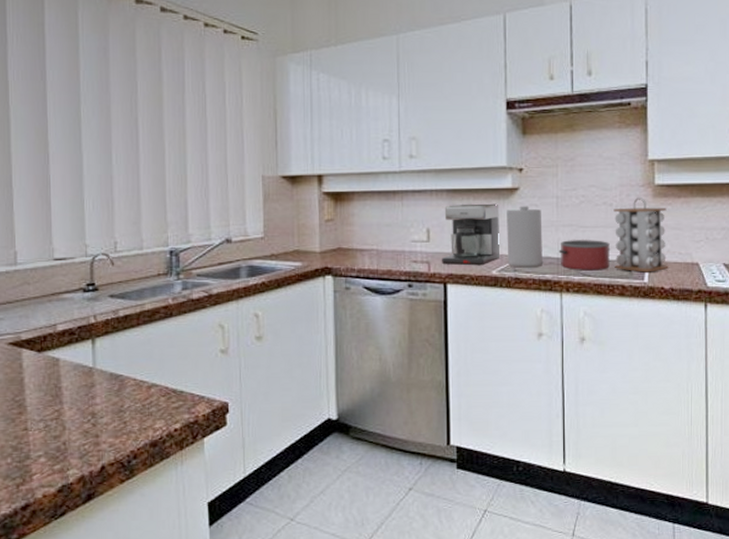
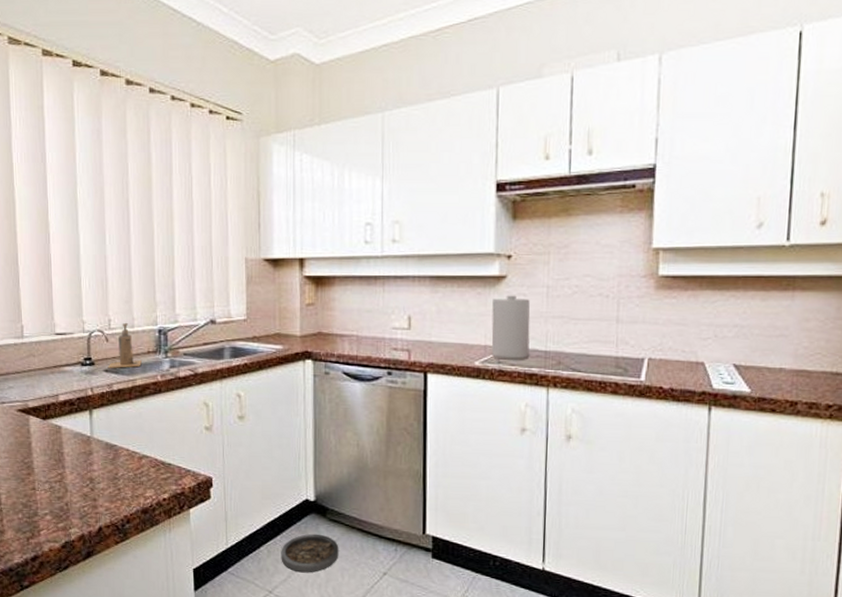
soap dispenser: none [113,244,151,293] -> present [107,322,142,368]
pet bowl: none [302,453,363,496] -> present [281,533,339,573]
coffee maker: present [442,205,501,266] -> none [423,292,484,356]
cooking pot: present [558,240,610,271] -> none [547,333,604,366]
spice rack: present [613,198,669,273] -> none [608,289,671,371]

